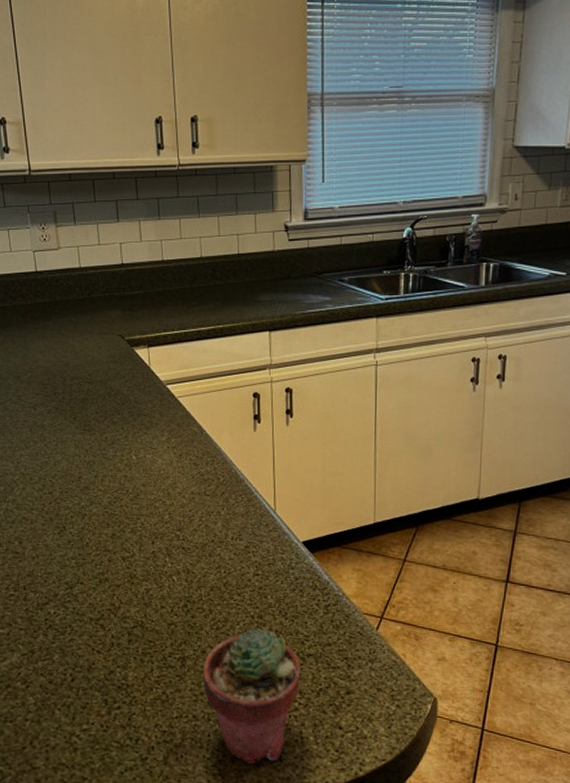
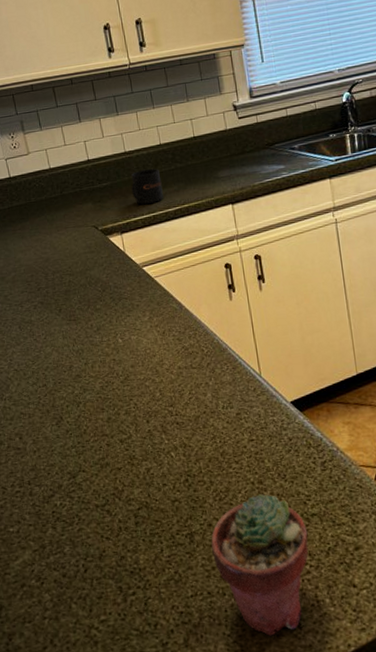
mug: none [165,282,198,319] -> present [131,168,163,204]

